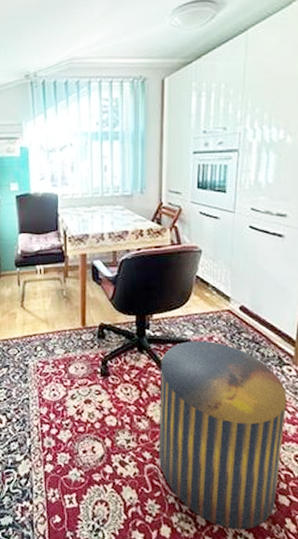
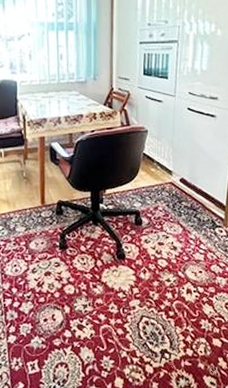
stool: present [159,340,287,530] -> none [112,210,219,373]

